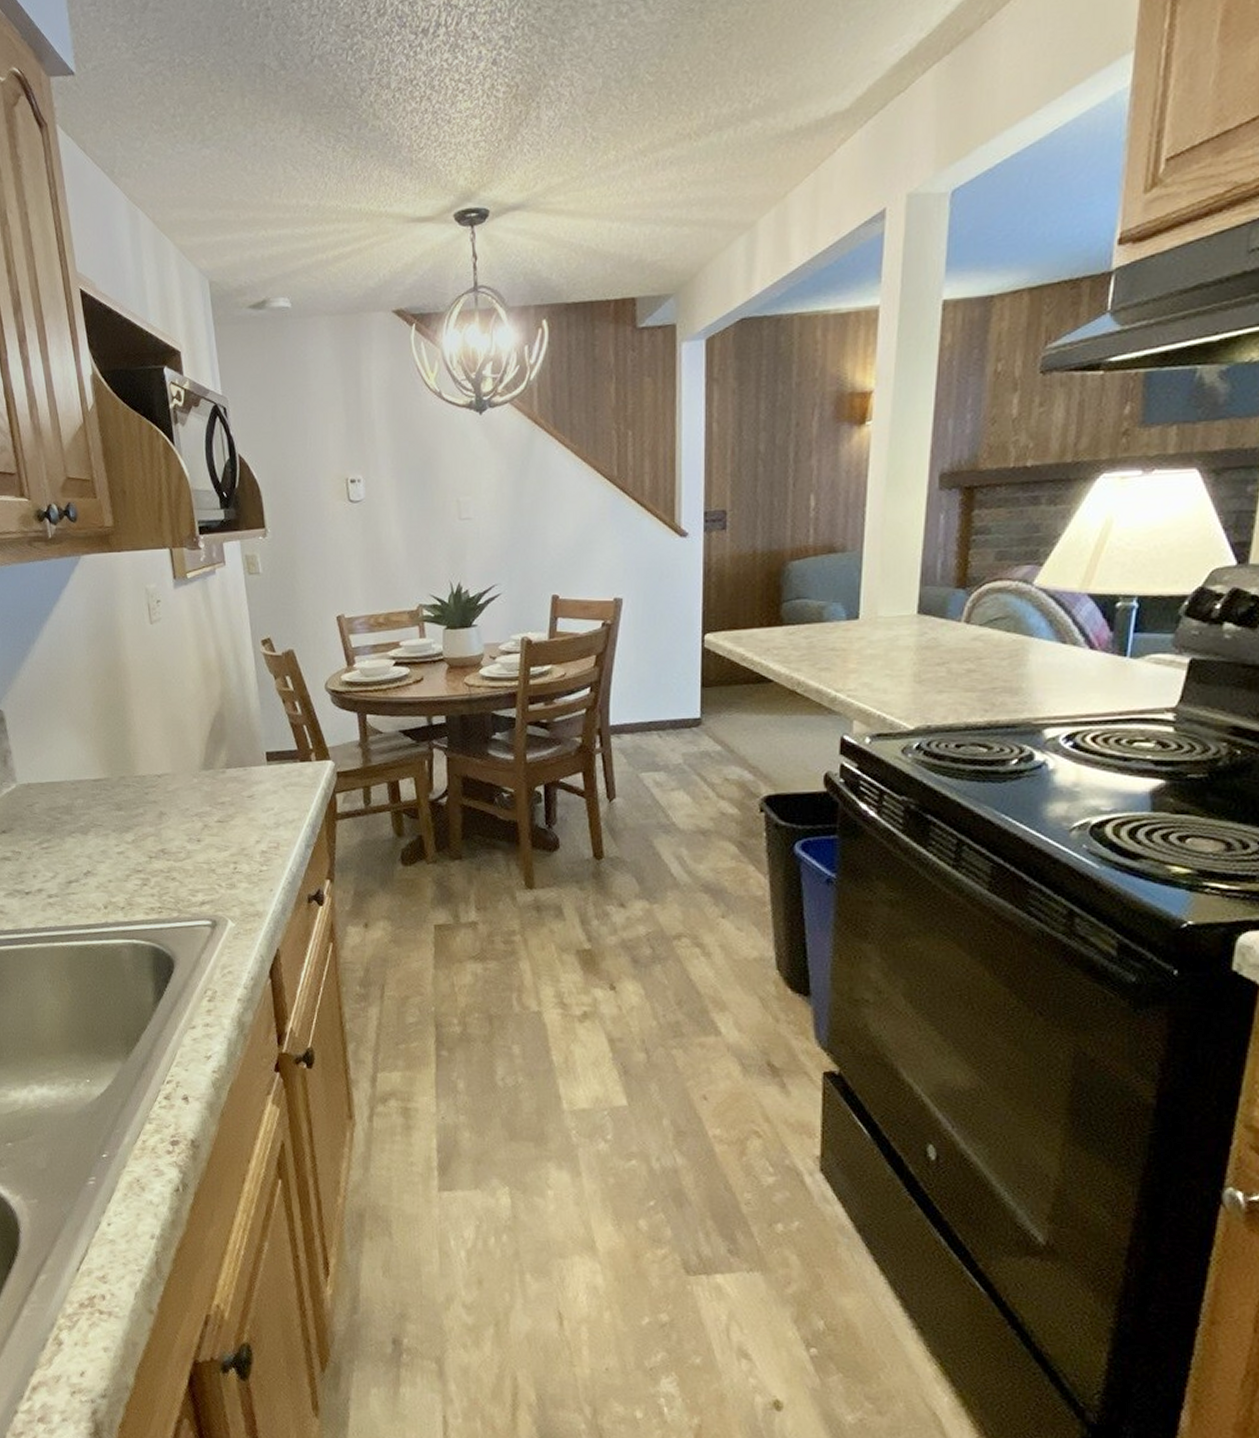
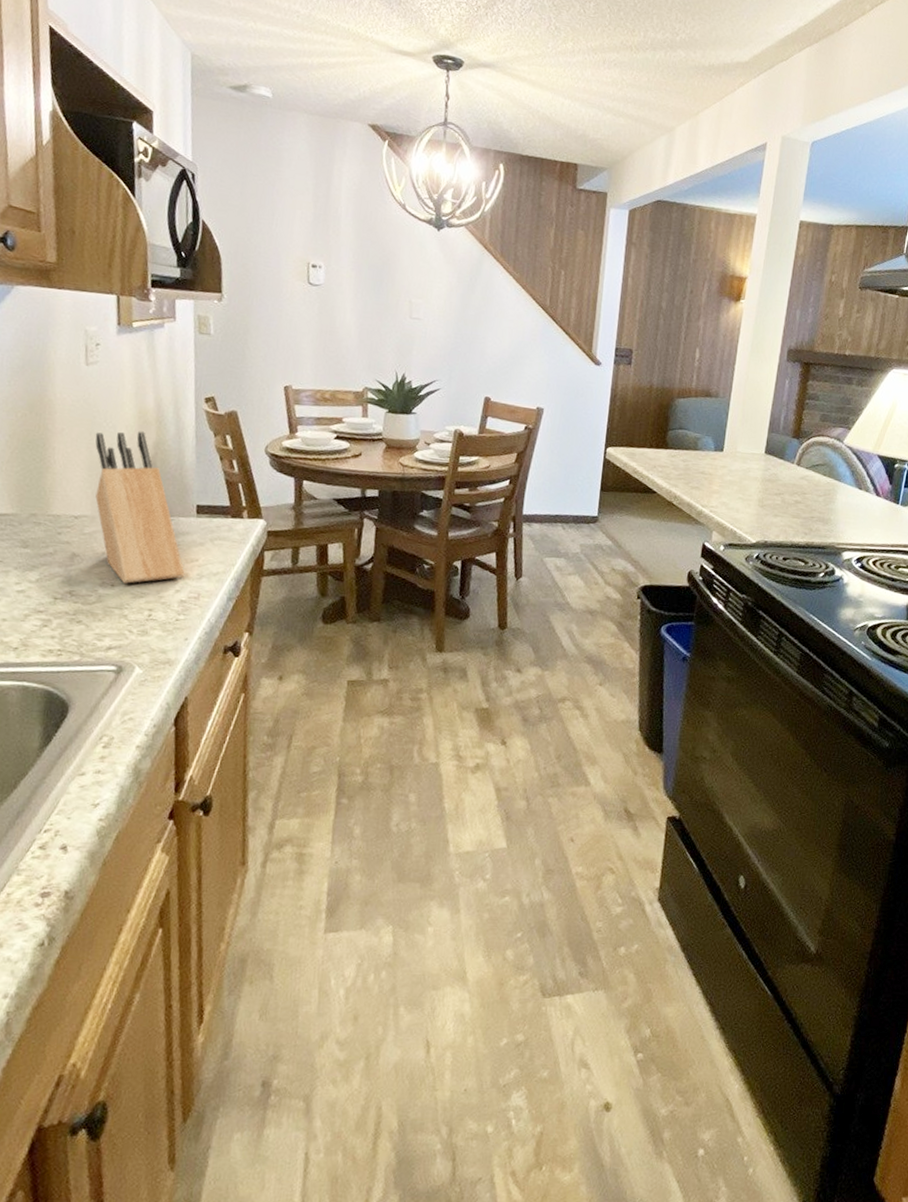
knife block: none [166,683,263,838] -> present [95,431,185,584]

